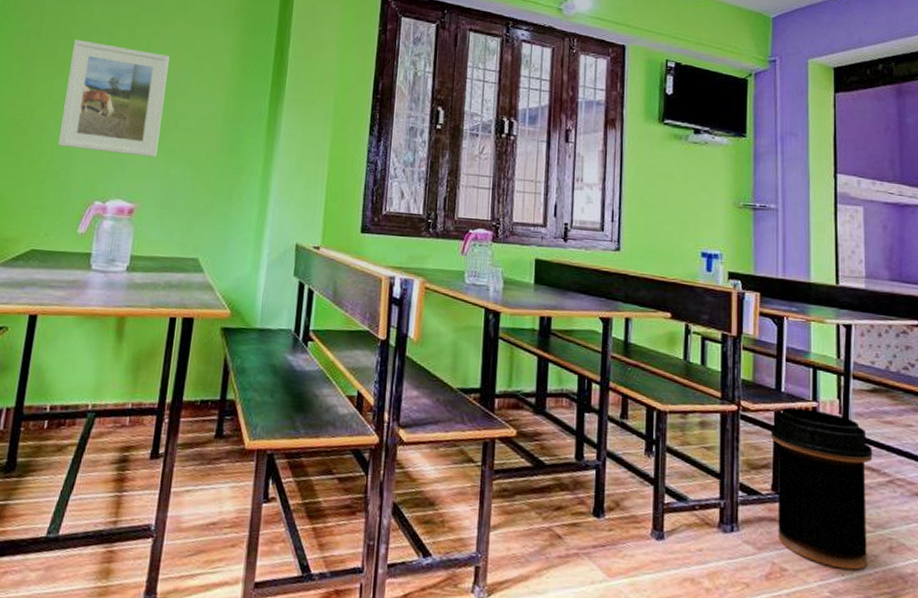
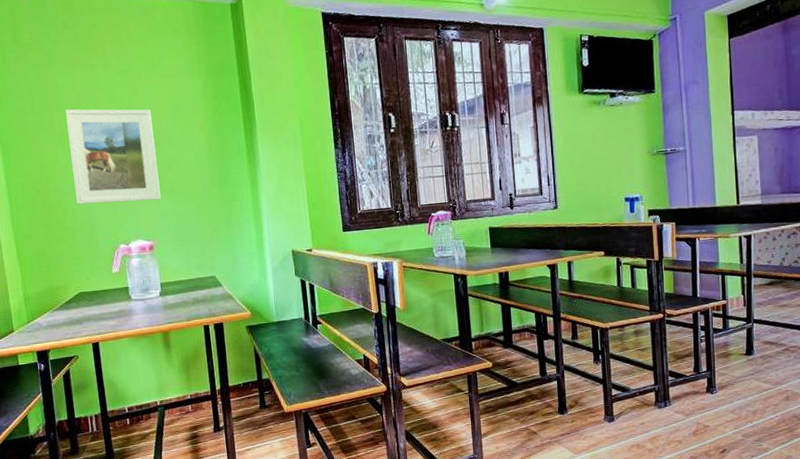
trash can: present [770,407,873,570] -> none [690,306,772,418]

